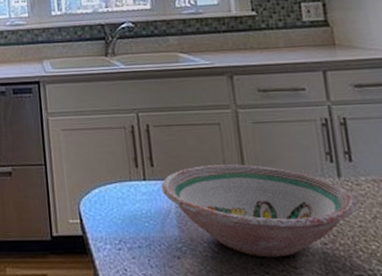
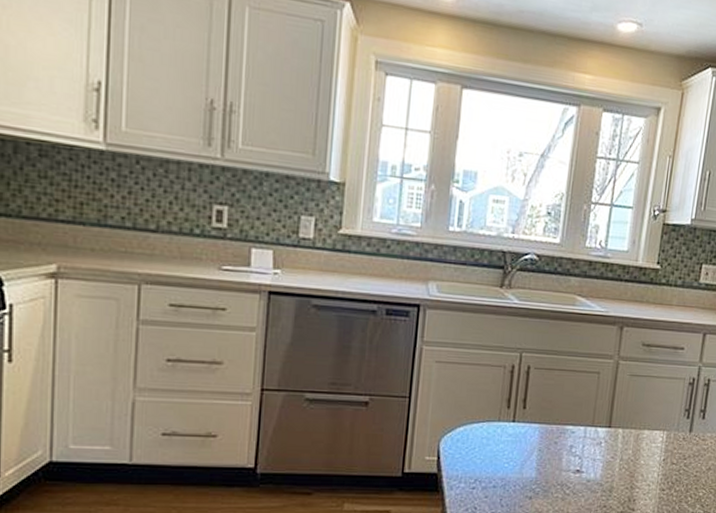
bowl: present [161,164,358,258] -> none [529,412,699,500]

